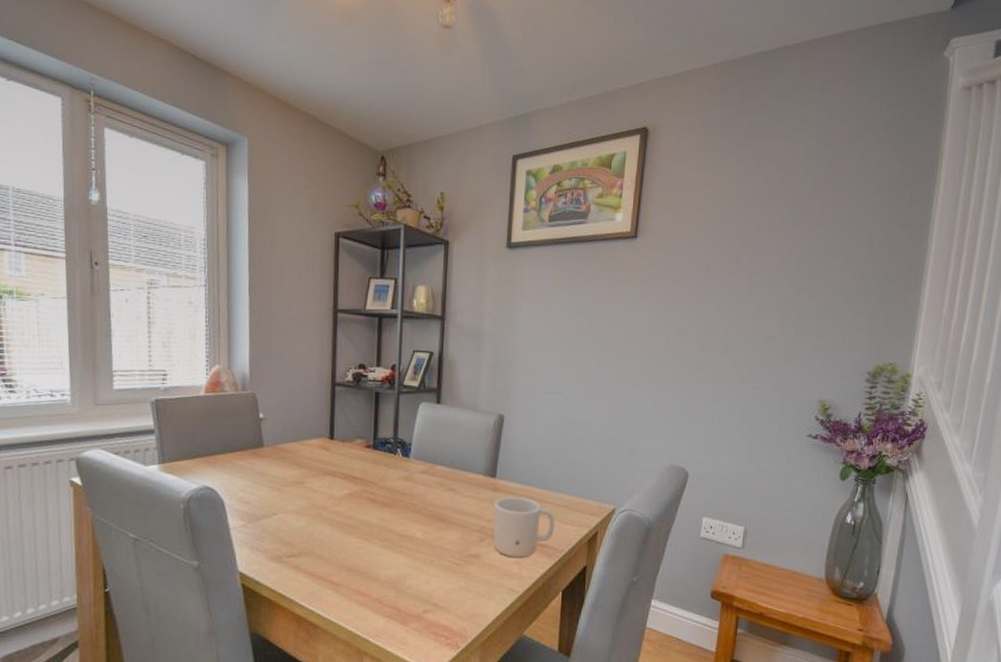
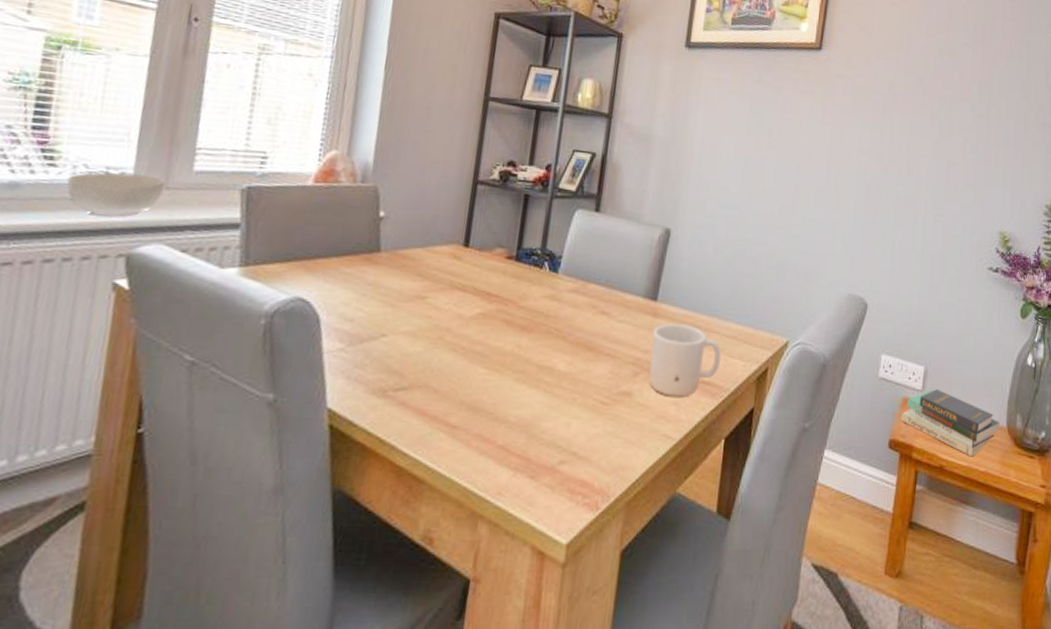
bowl: none [24,394,94,430] -> present [67,172,165,218]
books: none [722,546,818,605] -> present [901,389,1000,457]

